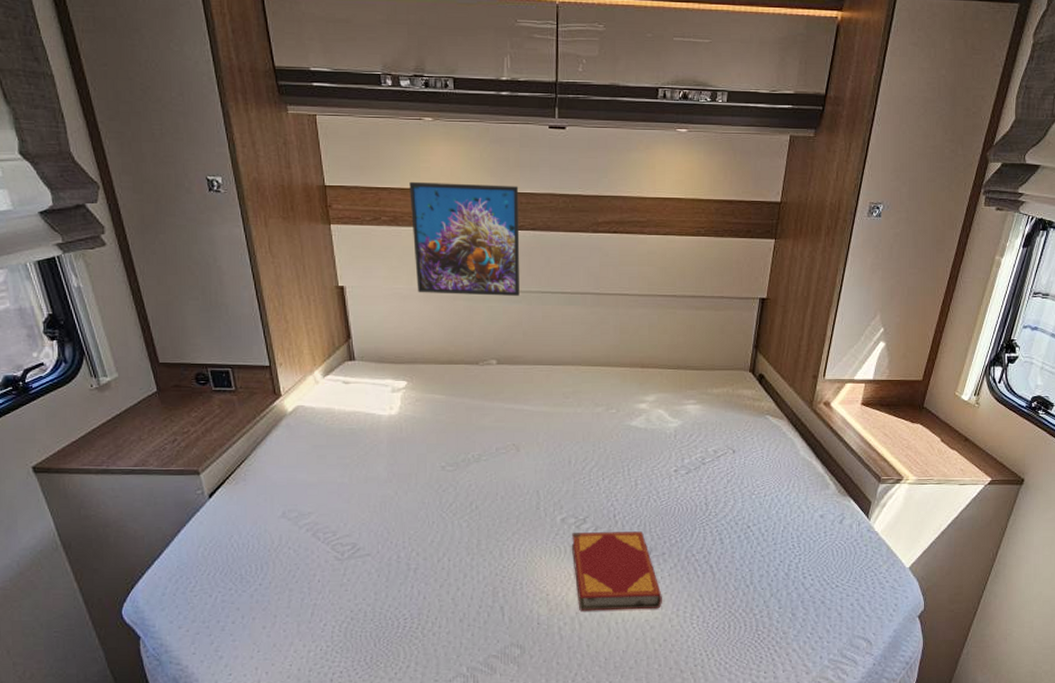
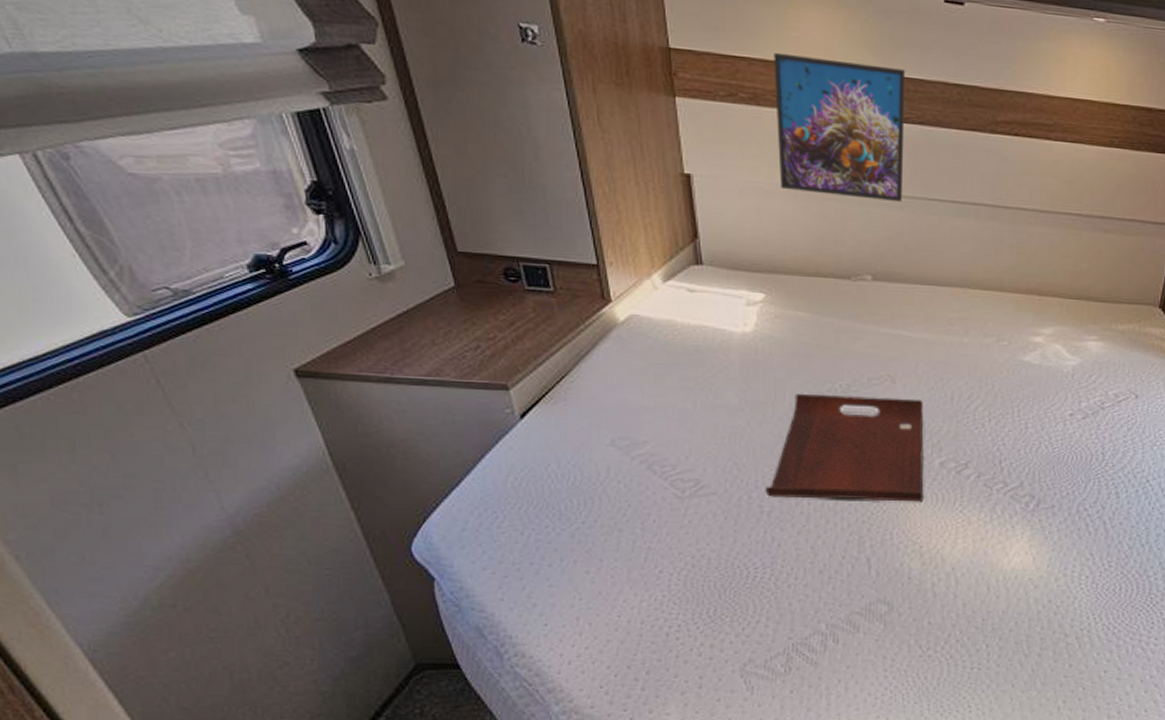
serving tray: none [411,464,548,556] -> present [765,393,924,502]
hardback book: present [571,531,662,611] -> none [950,479,1049,567]

